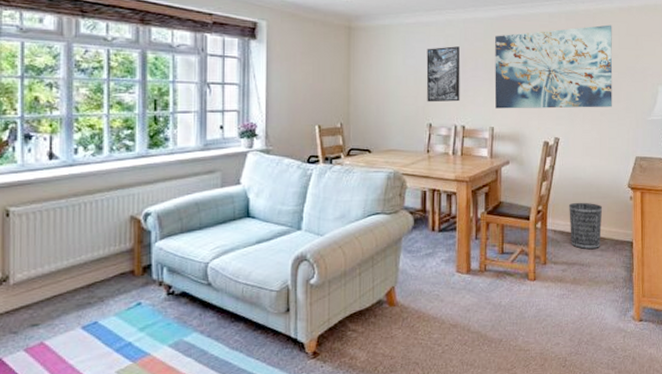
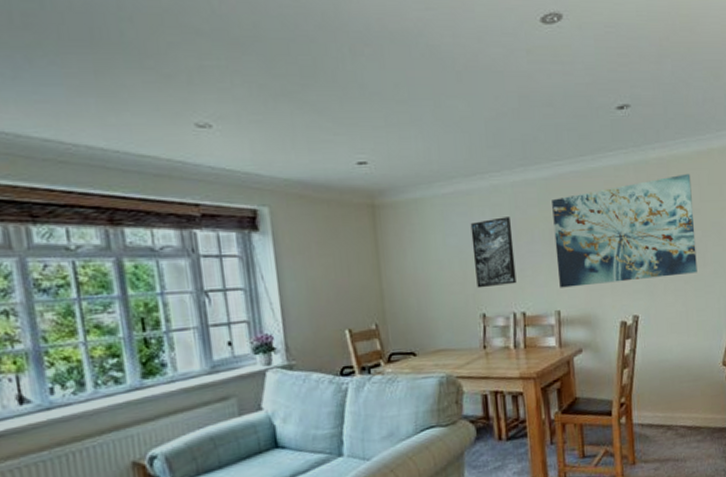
wastebasket: present [569,202,602,249] -> none [656,388,696,442]

